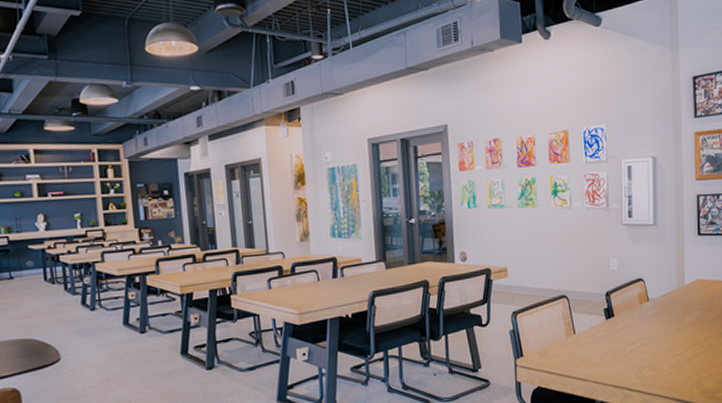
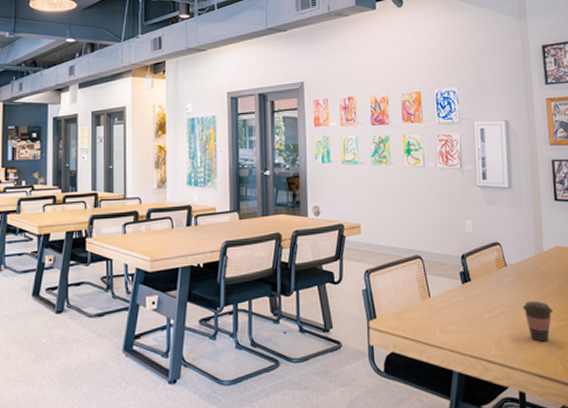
coffee cup: none [662,331,692,369] -> present [522,301,554,342]

